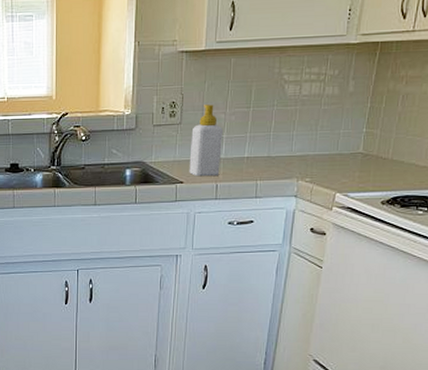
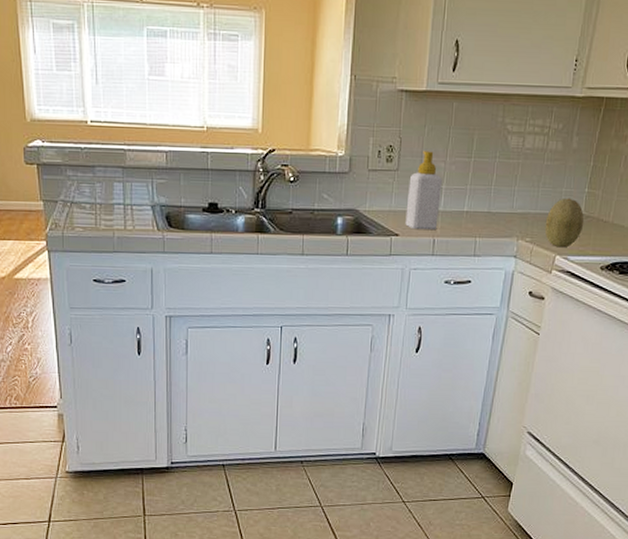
fruit: none [324,138,363,186] -> present [544,198,584,248]

